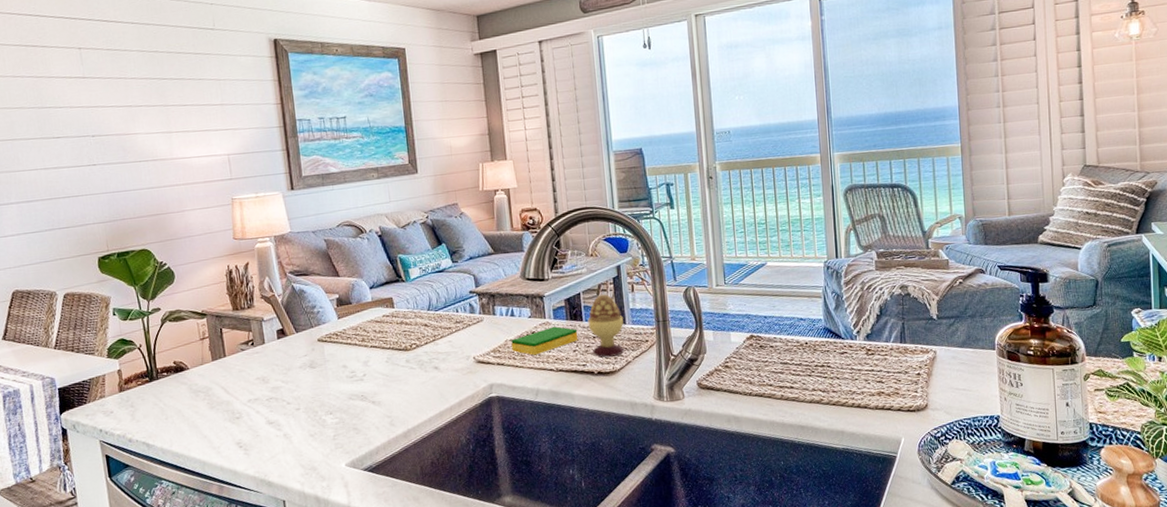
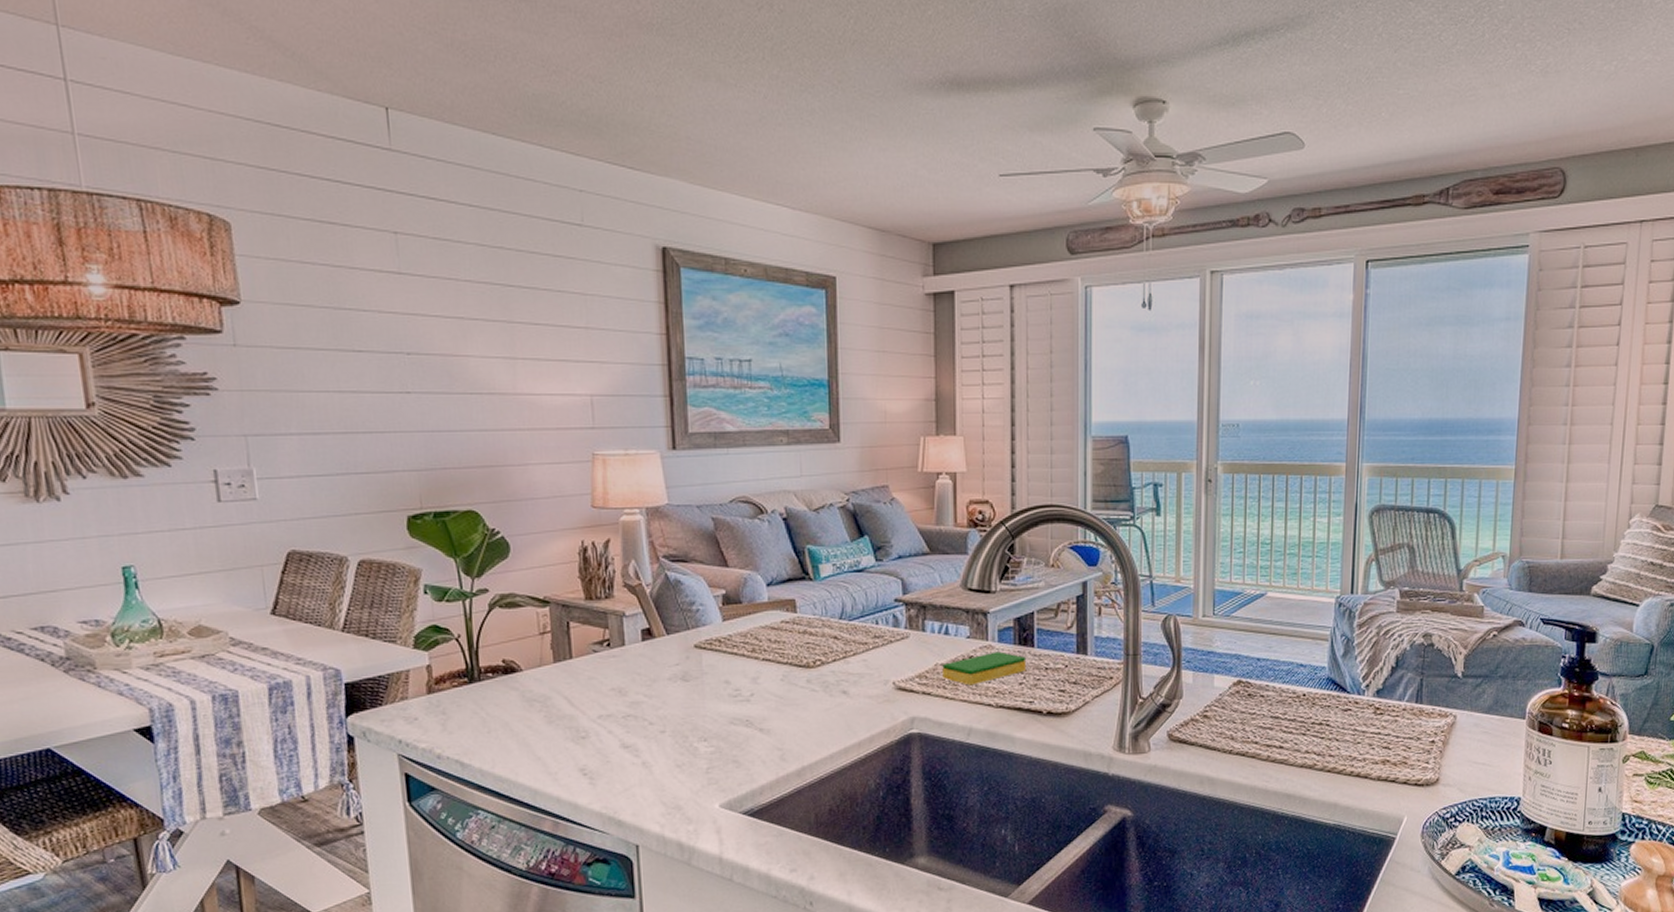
decorative egg: present [588,294,625,357] -> none [1040,616,1084,694]

